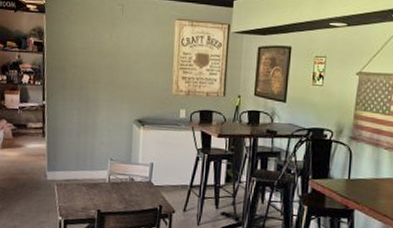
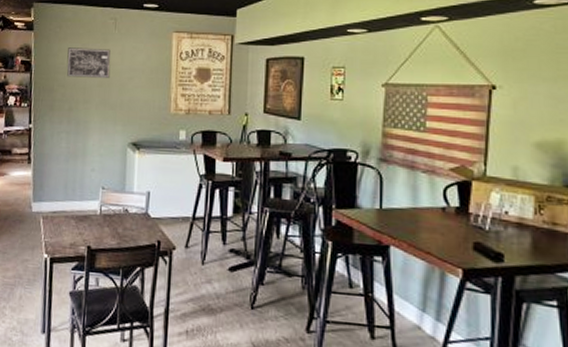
wall art: none [77,31,118,60] -> present [67,47,111,78]

